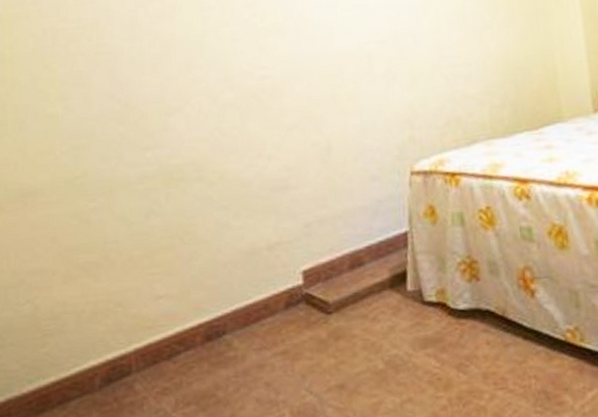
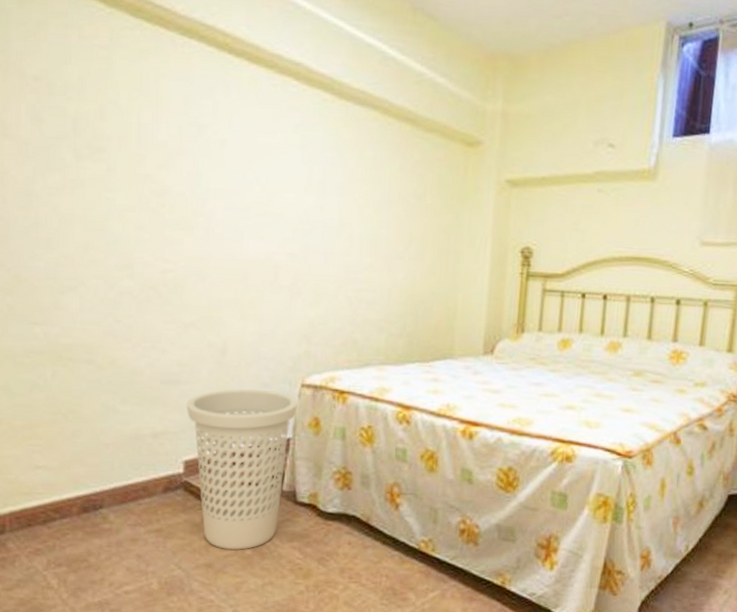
laundry basket: none [297,183,410,366] -> present [186,389,298,550]

